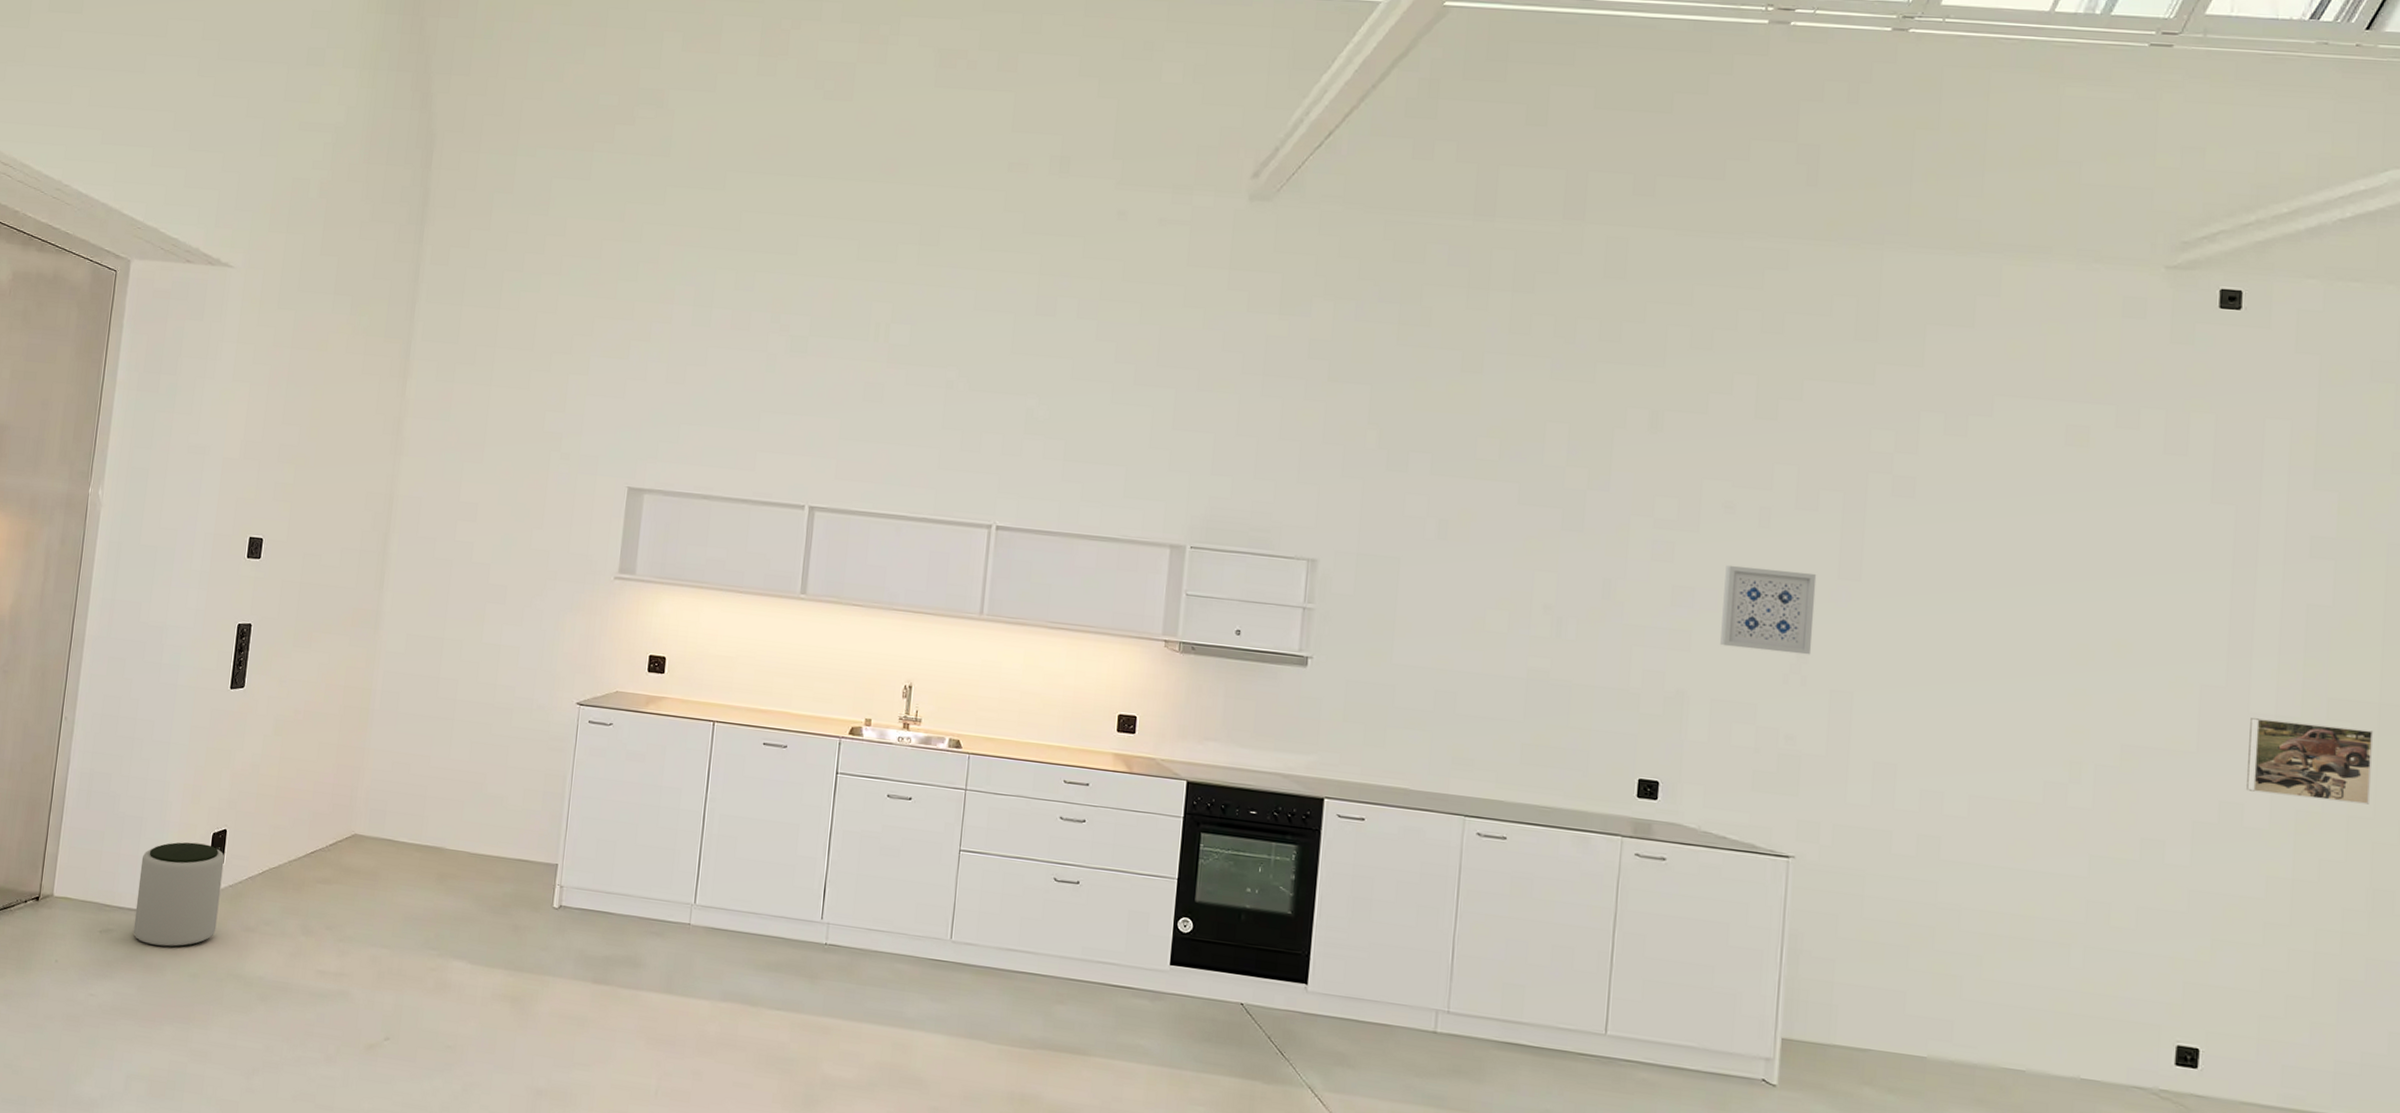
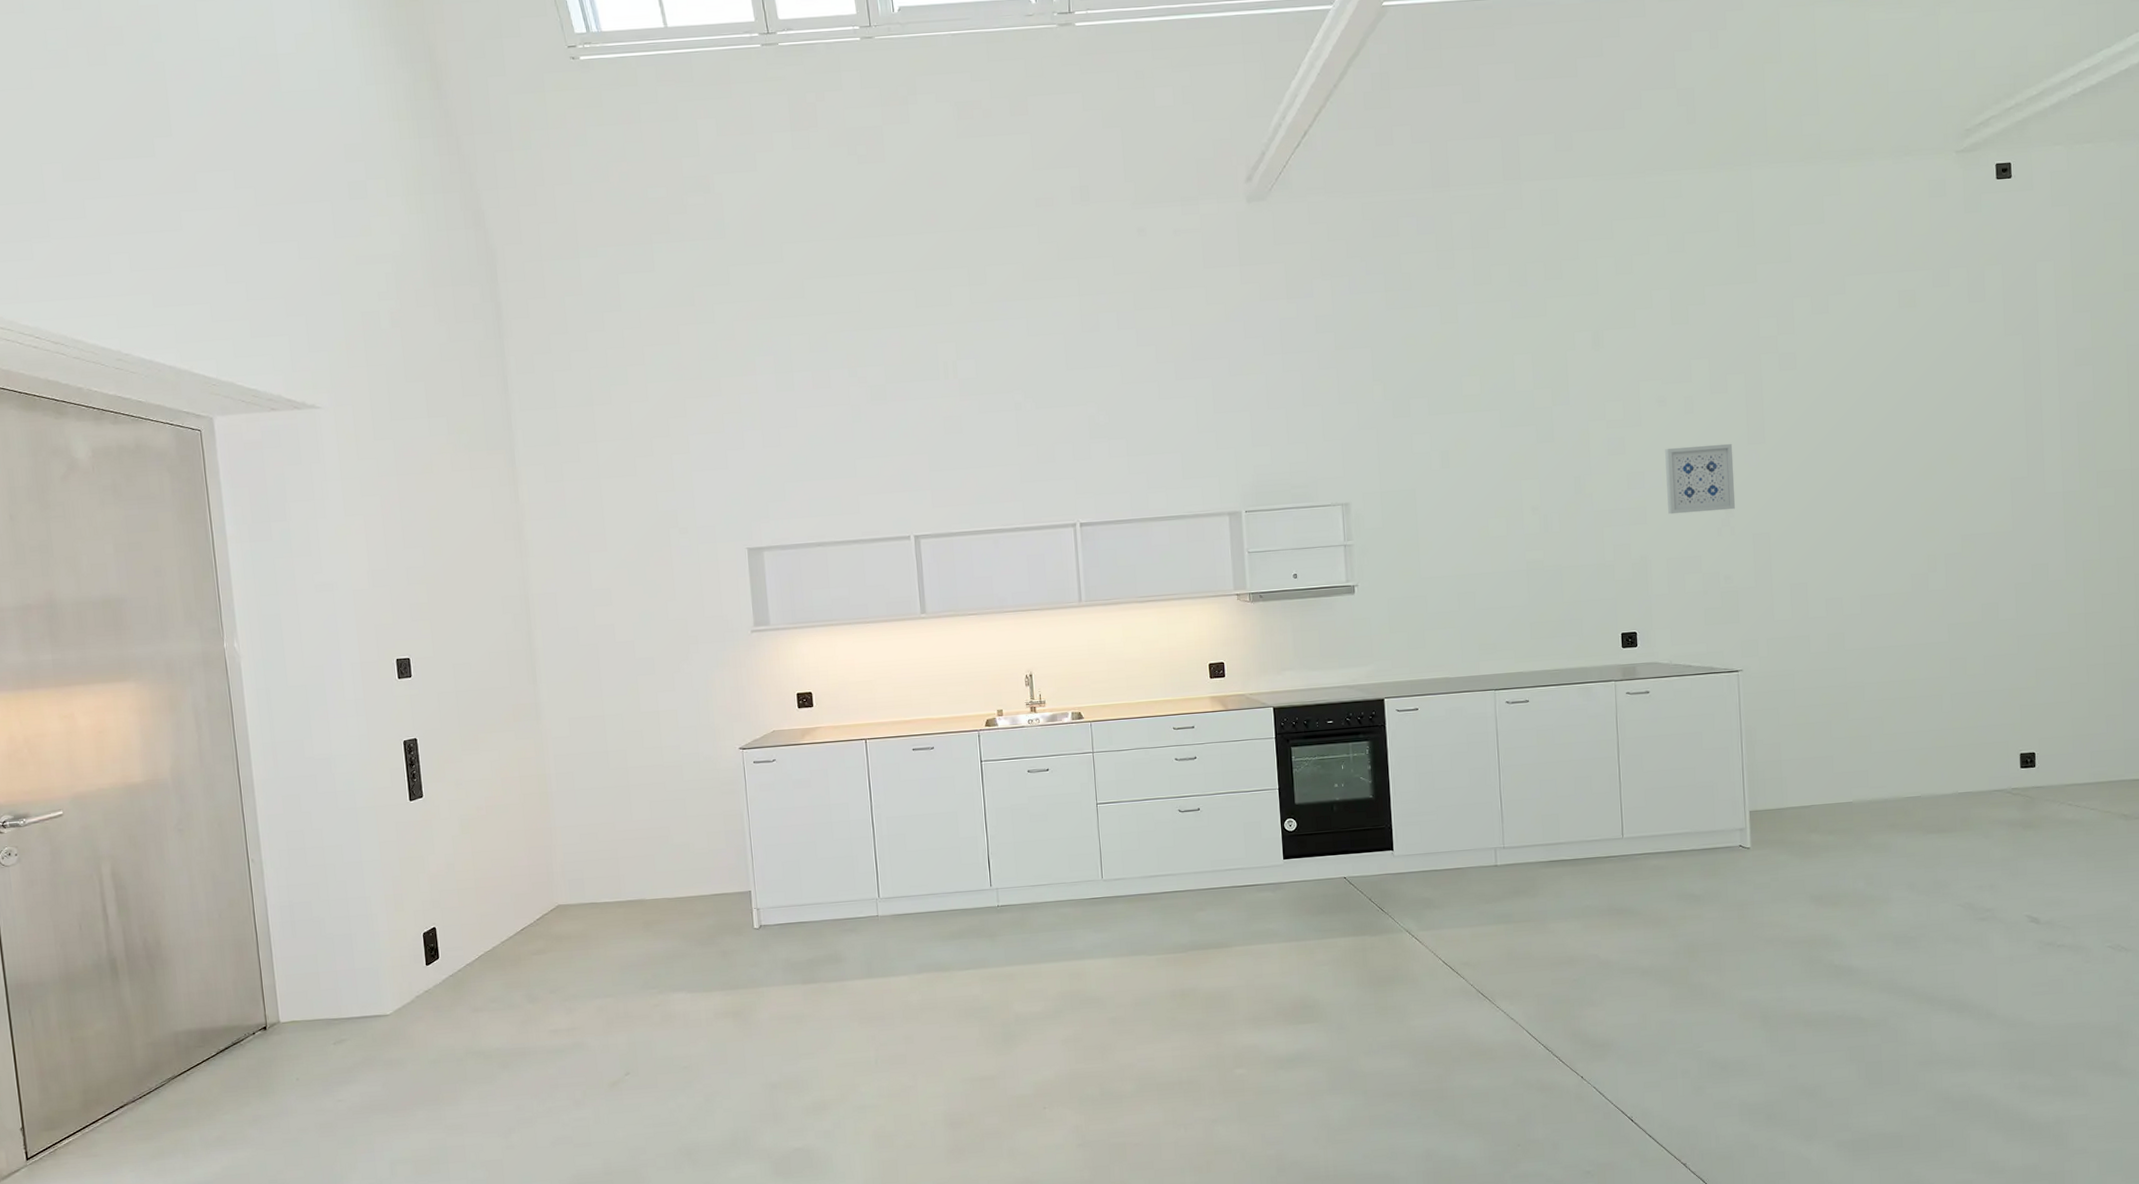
plant pot: present [133,842,225,948] -> none [359,944,446,1045]
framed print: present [2247,718,2374,804] -> none [2047,491,2131,553]

